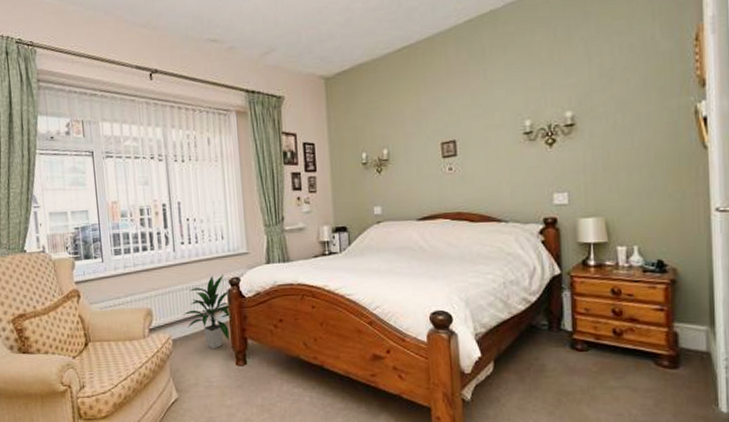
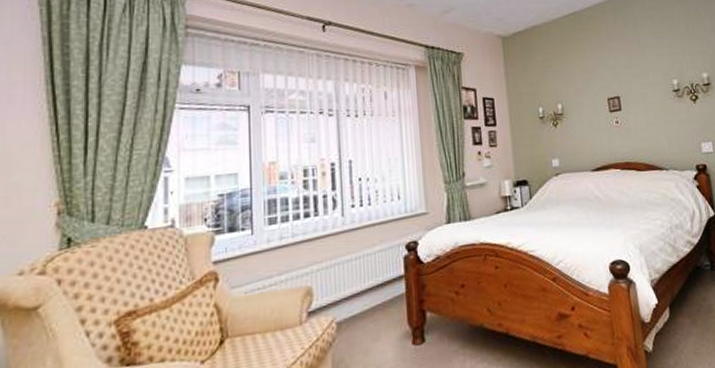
indoor plant: present [181,275,230,350] -> none [349,239,407,329]

